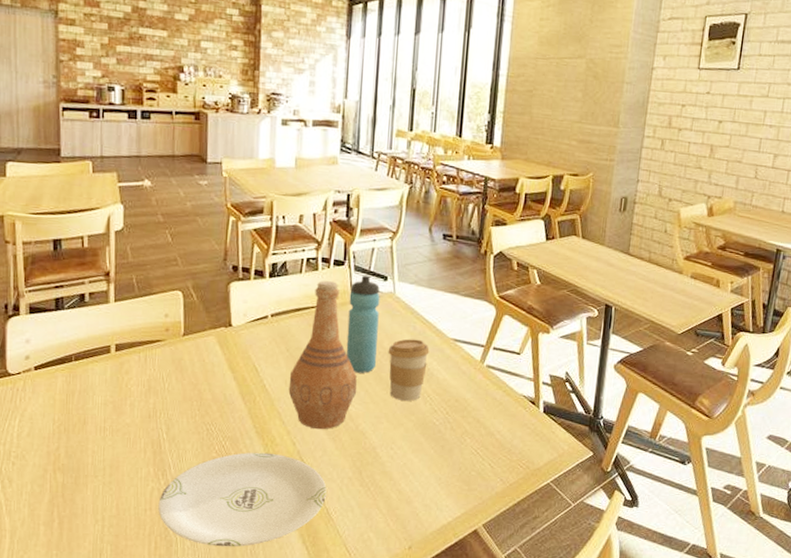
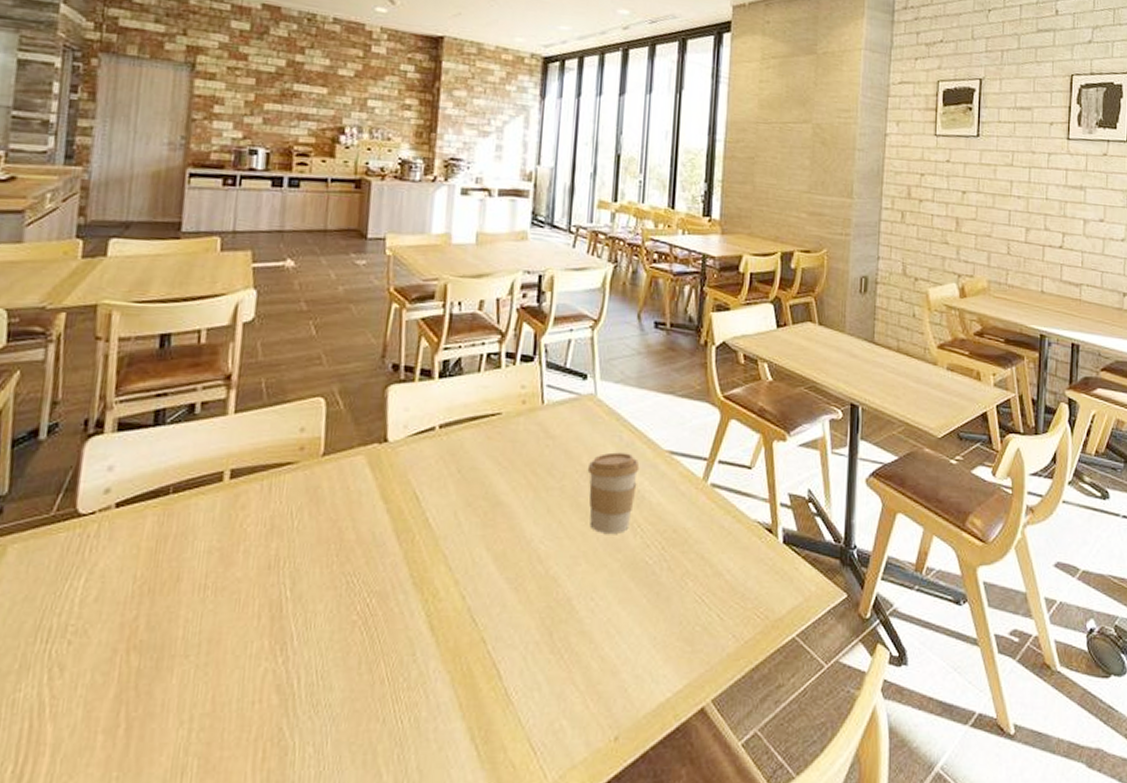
plate: present [158,452,327,547] -> none [271,611,506,752]
vase: present [288,281,357,430] -> none [458,381,548,577]
water bottle: present [346,275,380,373] -> none [534,373,578,499]

